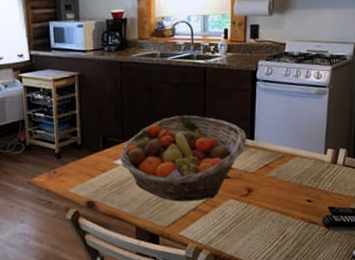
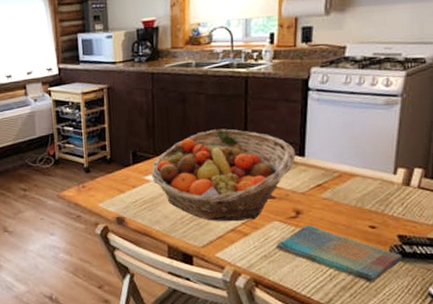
dish towel: none [232,201,333,250] -> present [276,224,403,282]

